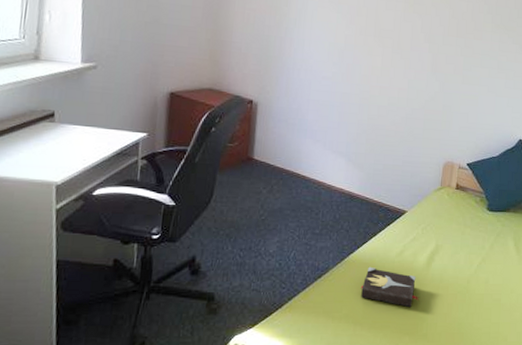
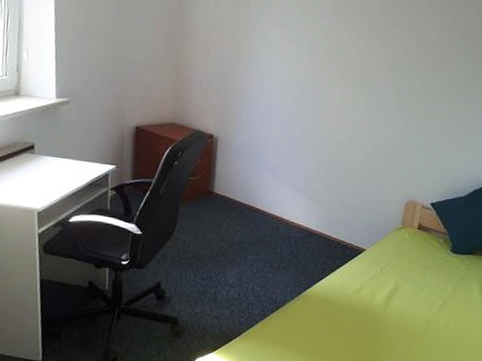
hardback book: present [360,266,419,308] -> none [317,302,376,345]

